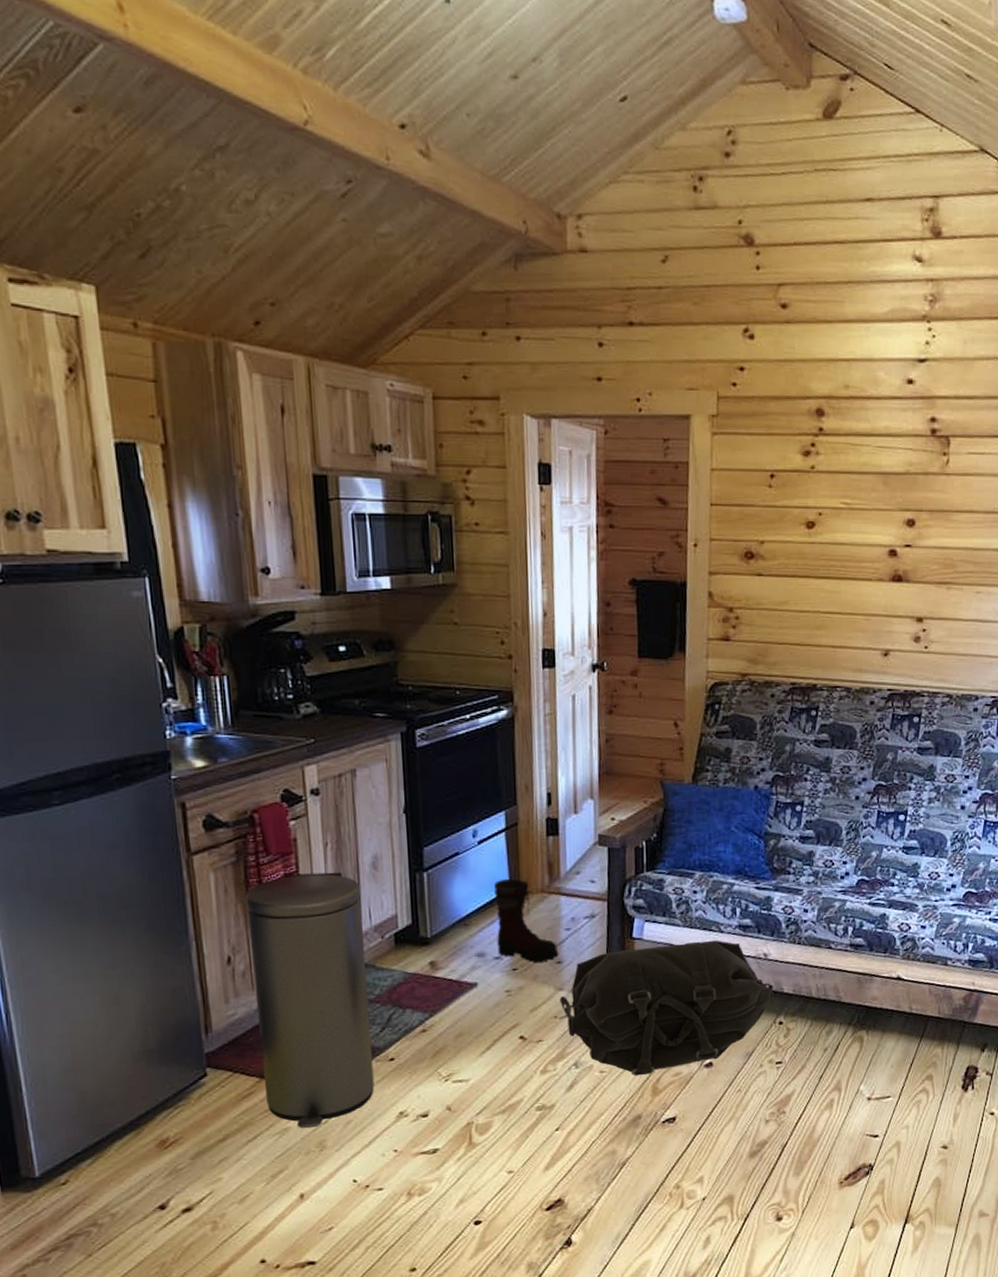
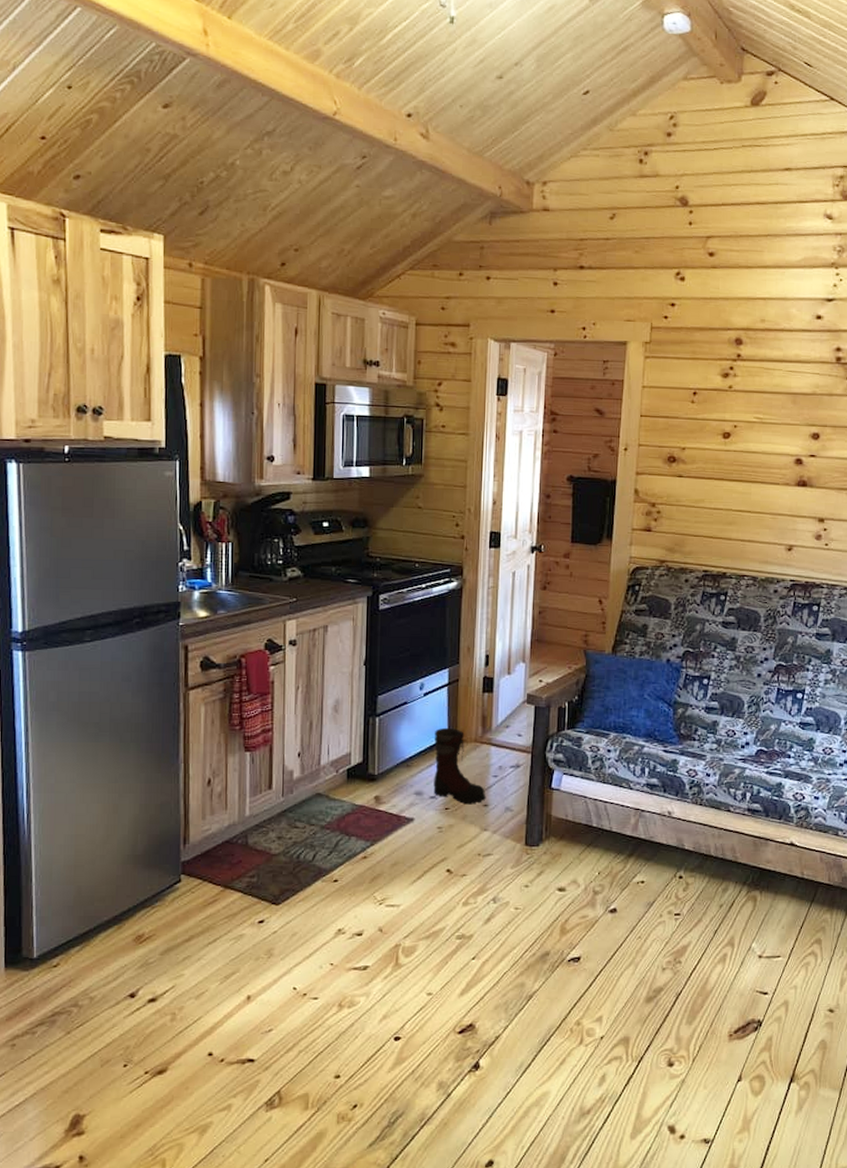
pedal bin: present [245,872,374,1129] -> none [227,711,322,937]
duffel bag: present [560,940,773,1076] -> none [484,795,675,916]

